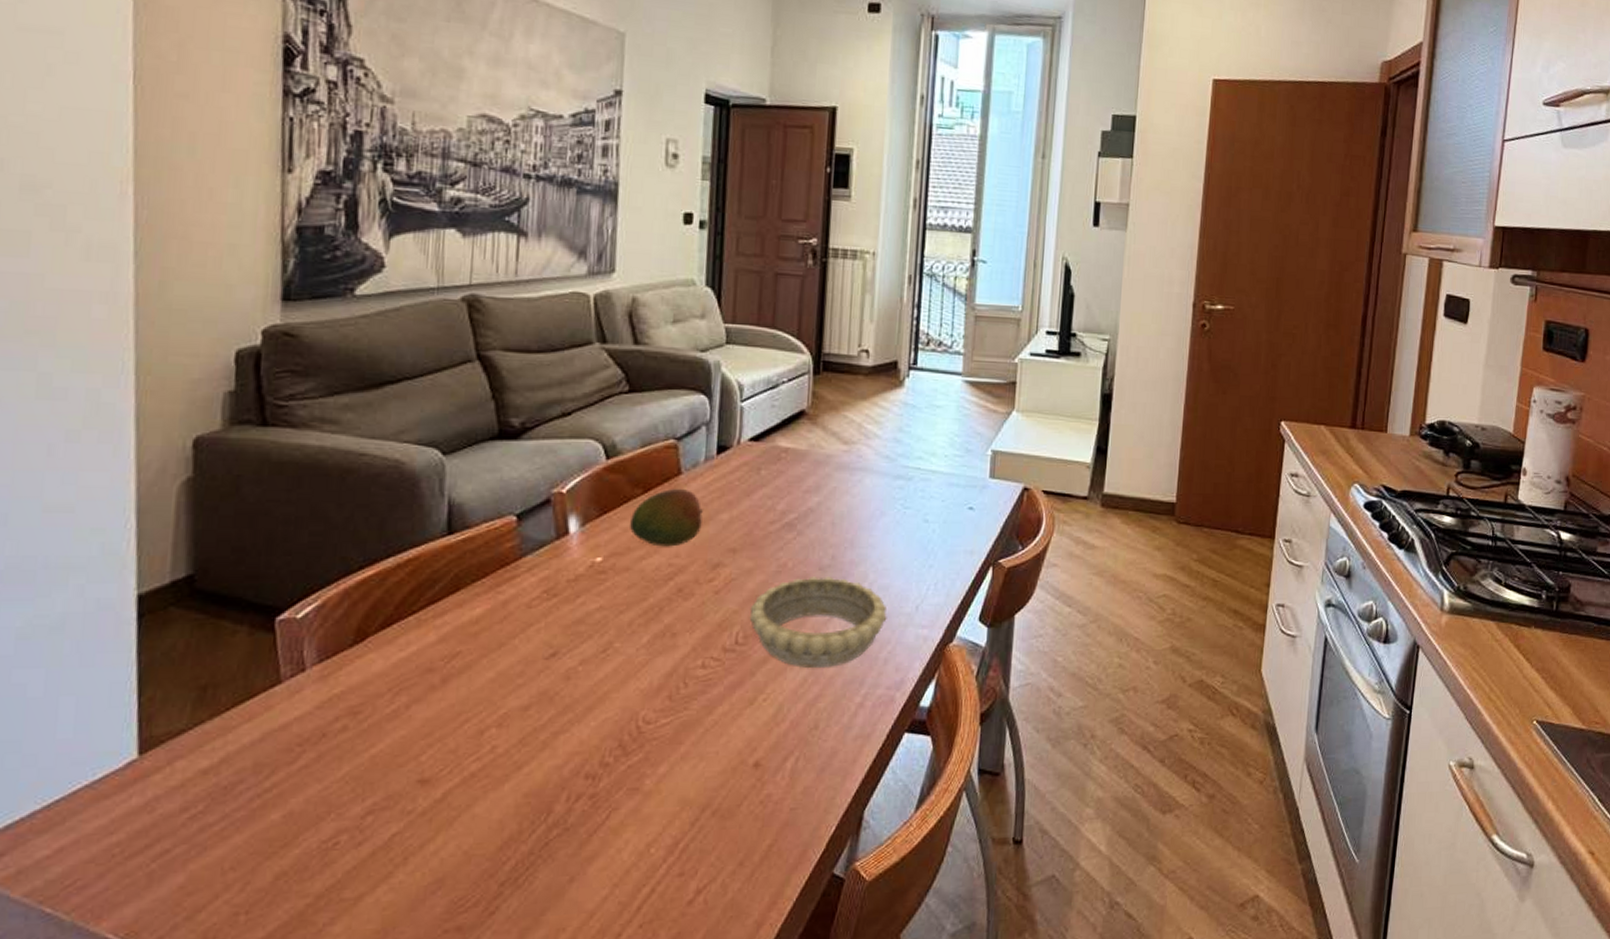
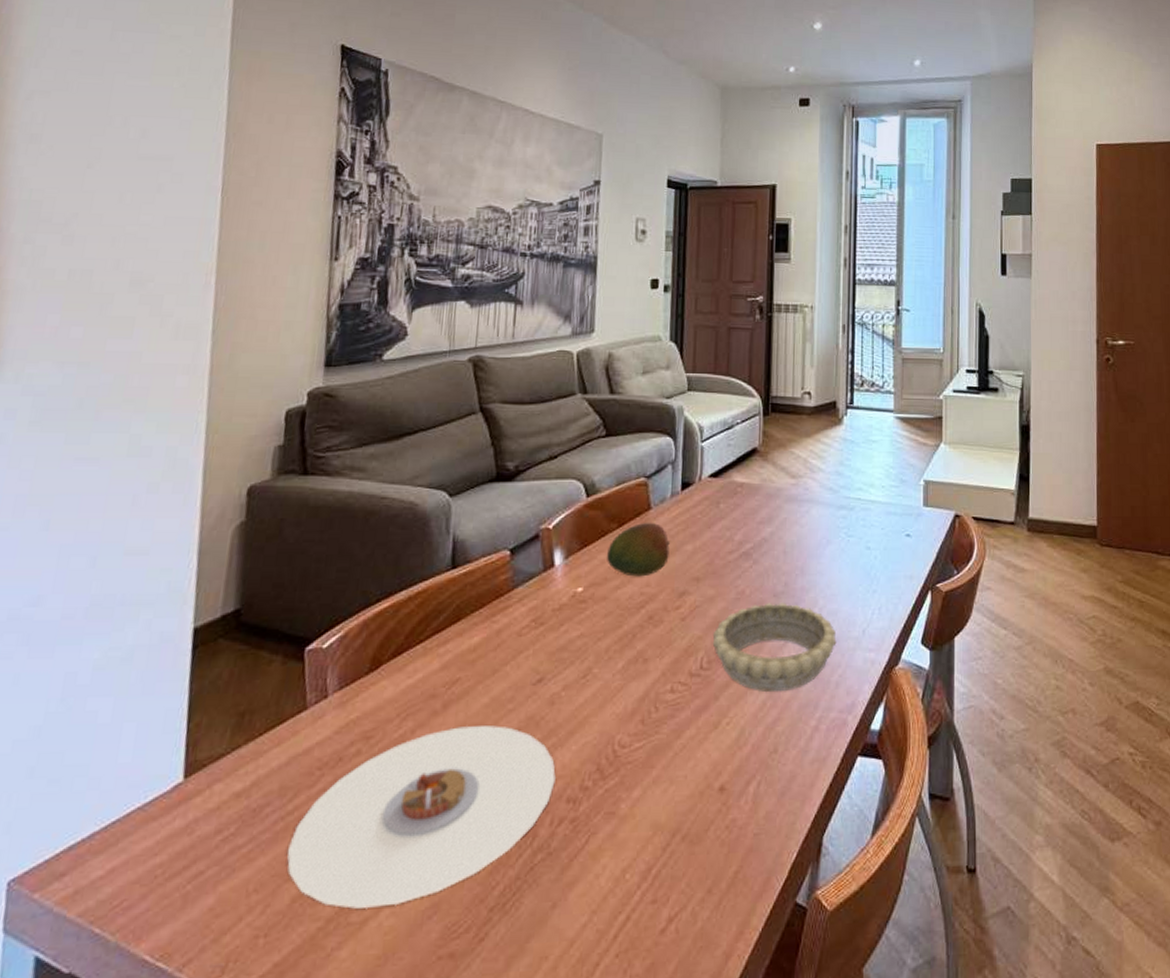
plate: none [266,701,572,885] -> present [287,725,556,909]

